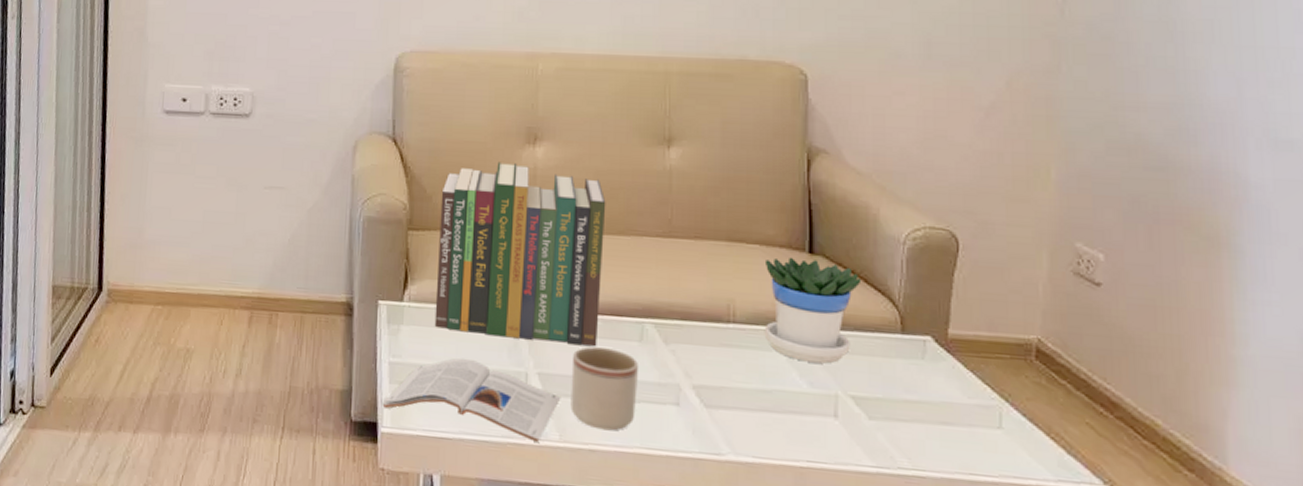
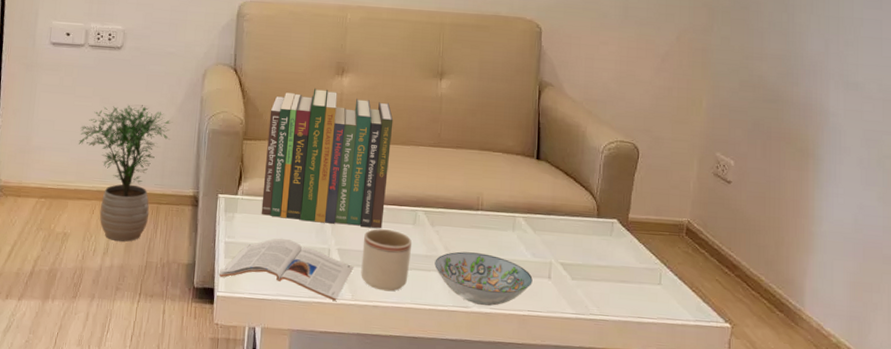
potted plant: none [201,187,318,361] -> present [79,105,173,242]
decorative bowl: none [671,378,811,454] -> present [434,251,533,306]
flowerpot: present [764,257,862,364] -> none [502,162,572,240]

